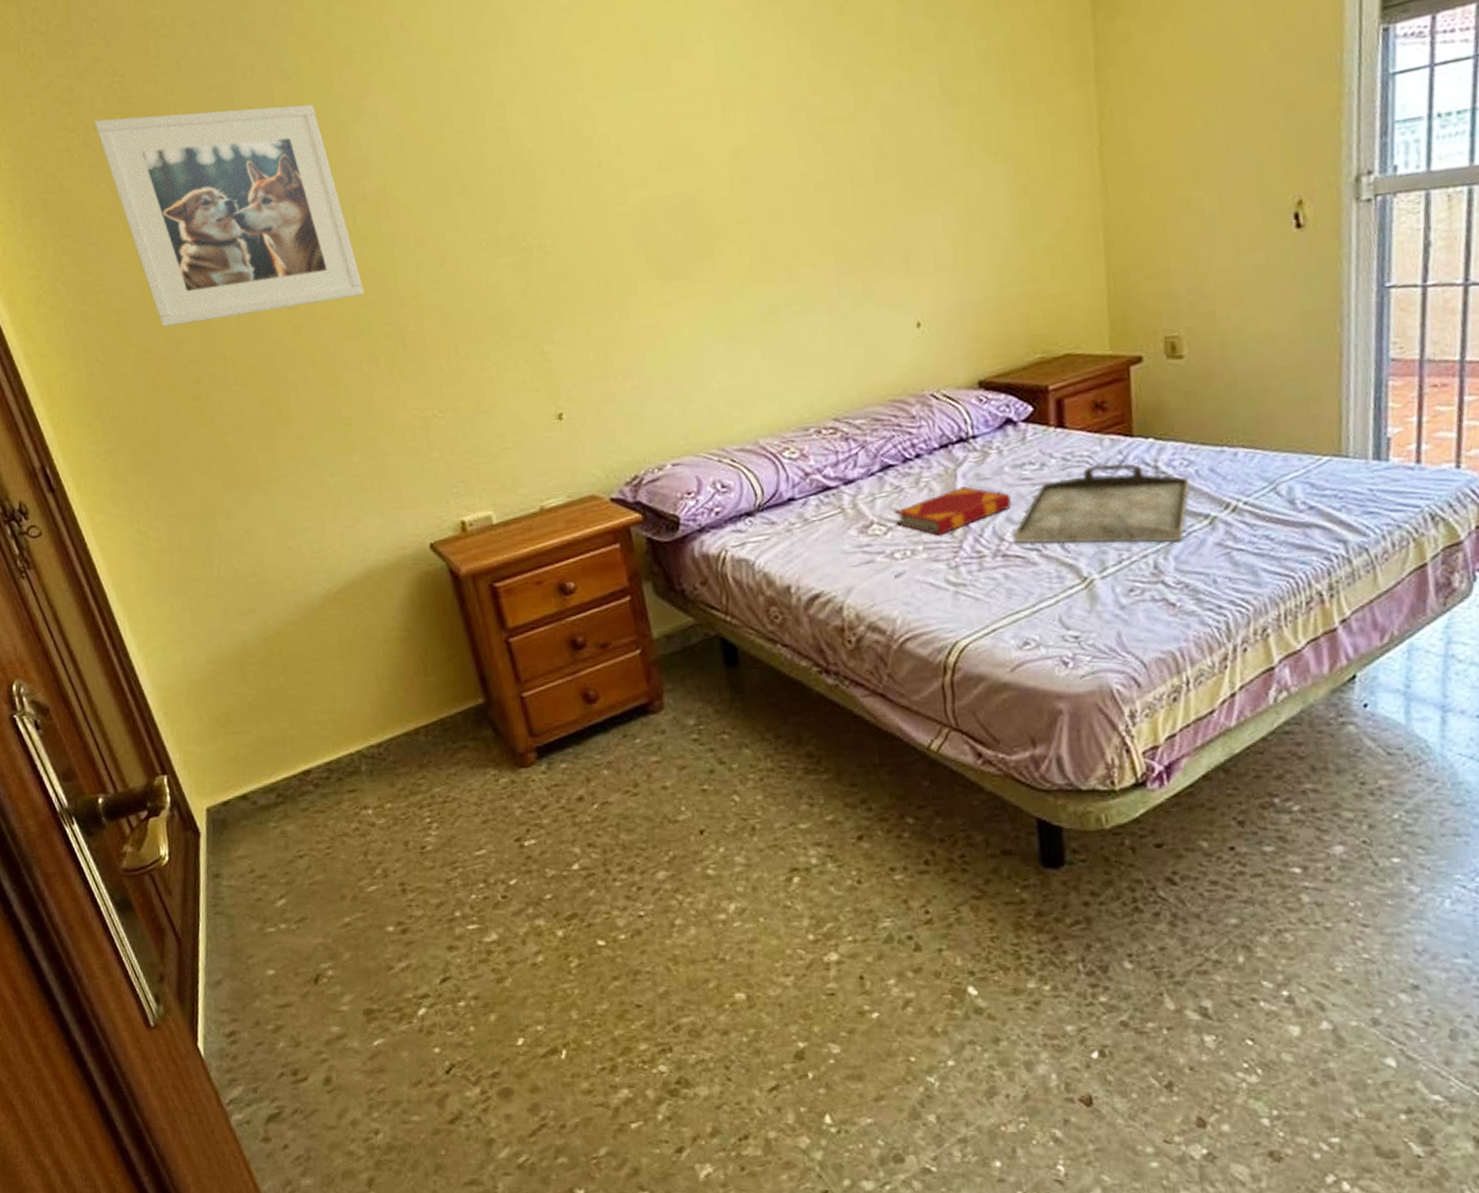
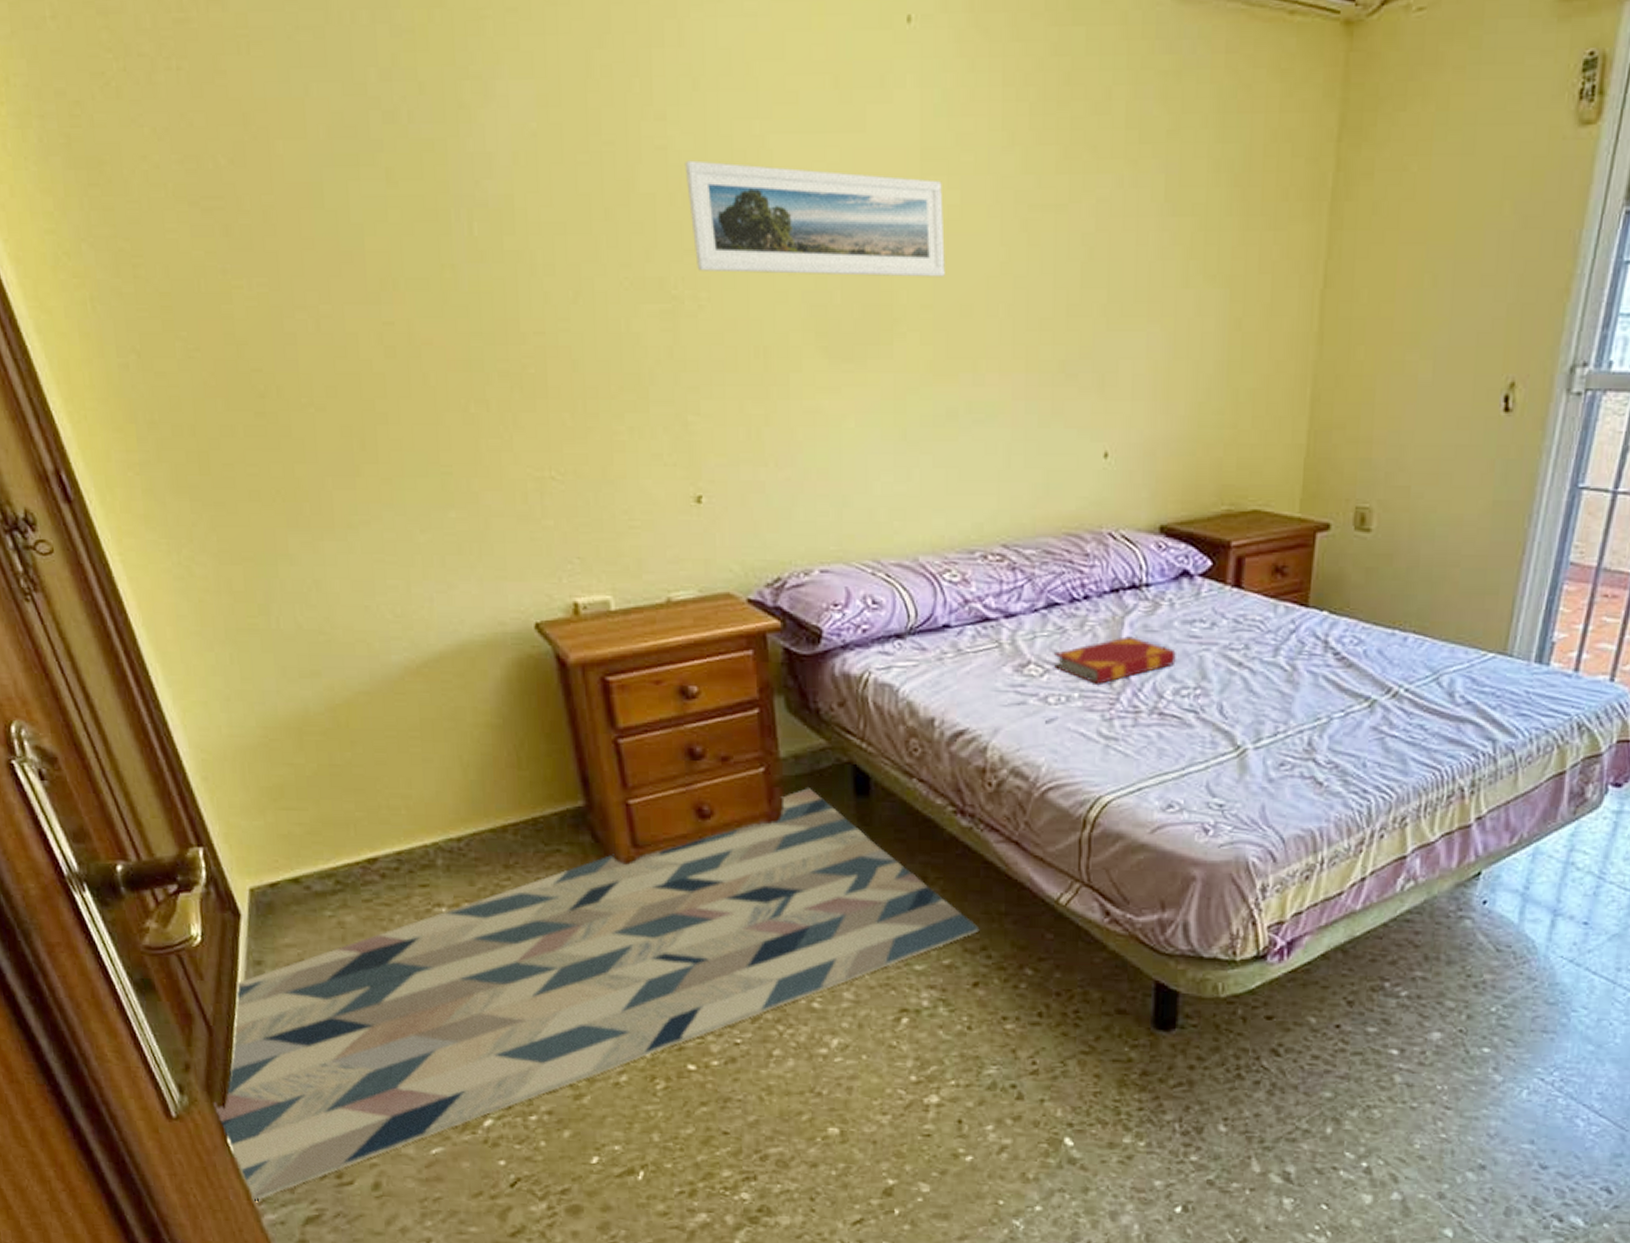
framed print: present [94,104,364,327] -> none [139,42,477,322]
rug: none [184,664,857,1102] -> present [213,788,980,1201]
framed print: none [523,114,753,224] -> present [684,160,945,277]
serving tray: present [1014,462,1190,545] -> none [1174,630,1357,721]

